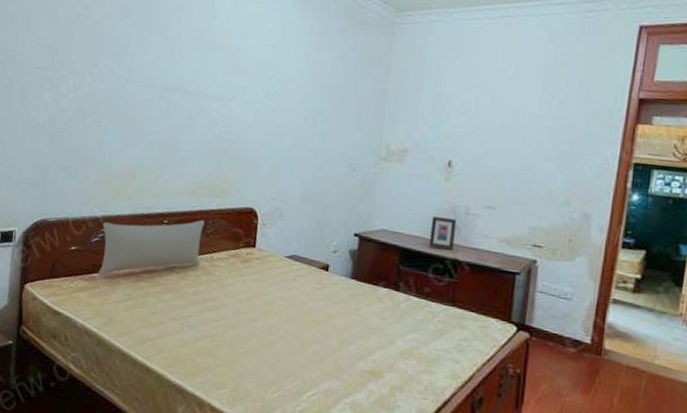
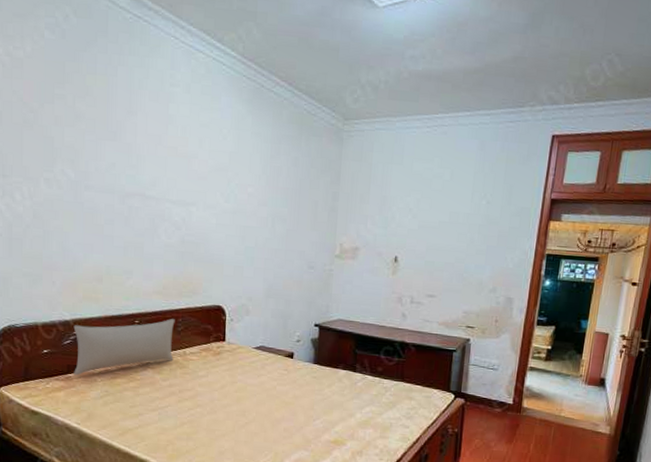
picture frame: present [429,216,457,250] -> none [380,306,403,334]

